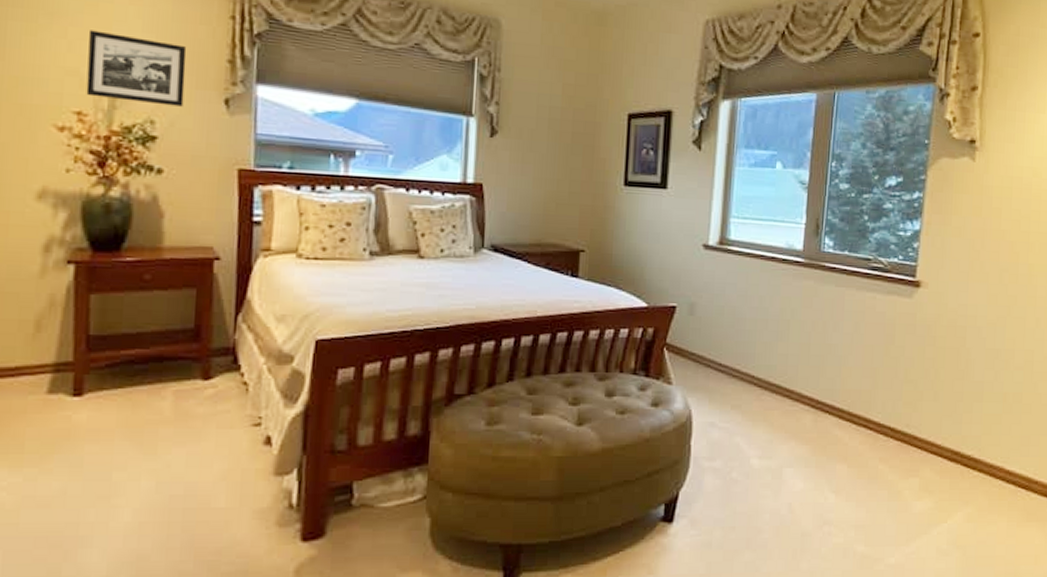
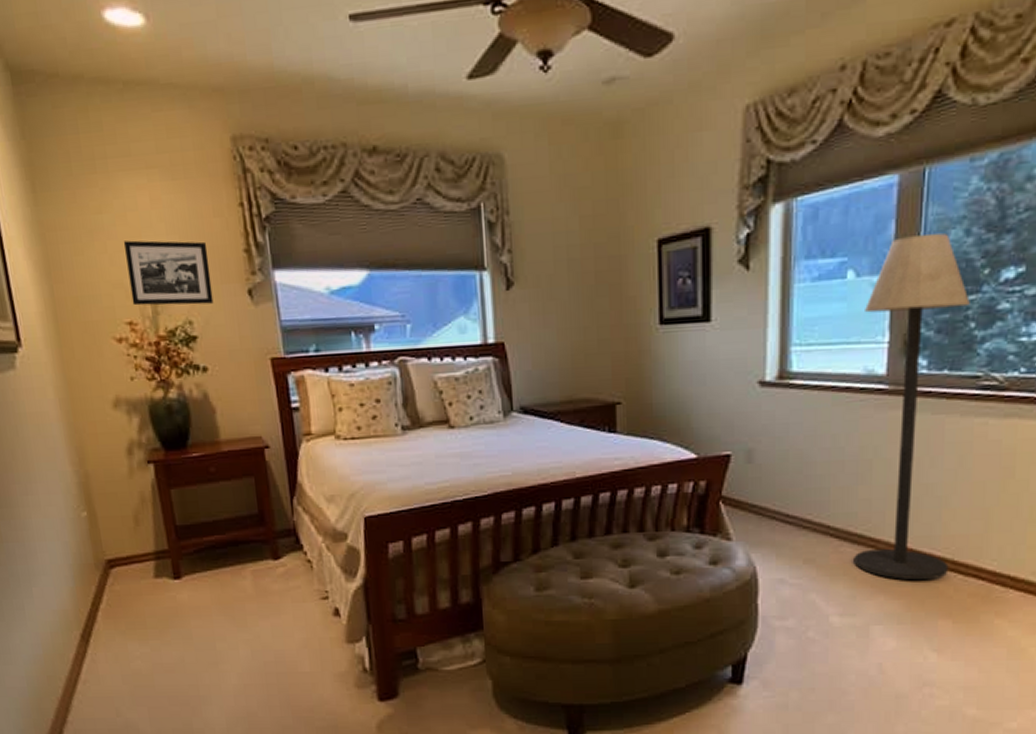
floor lamp: none [772,142,864,428] -> present [854,233,970,581]

